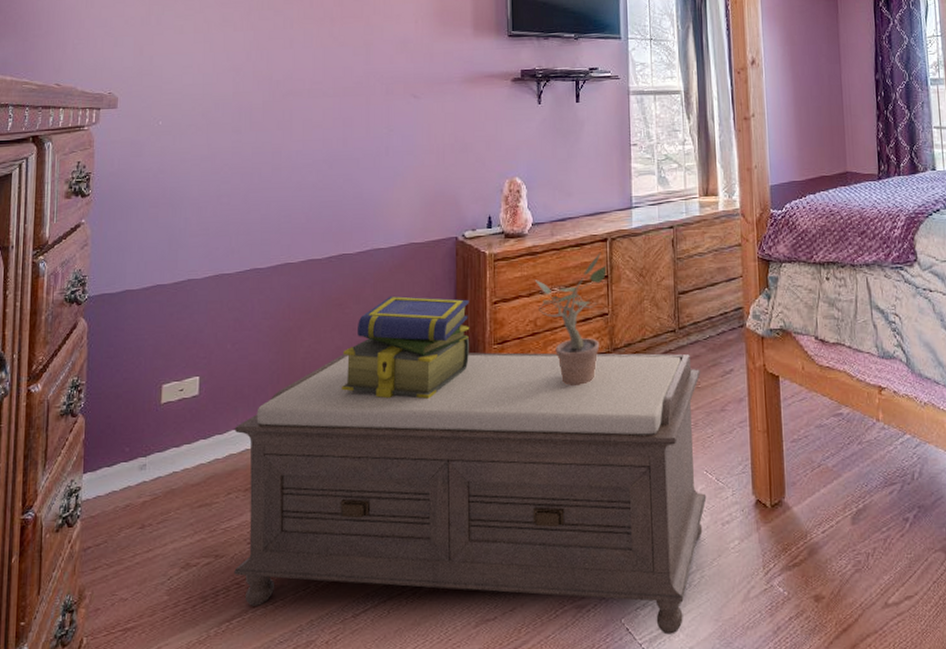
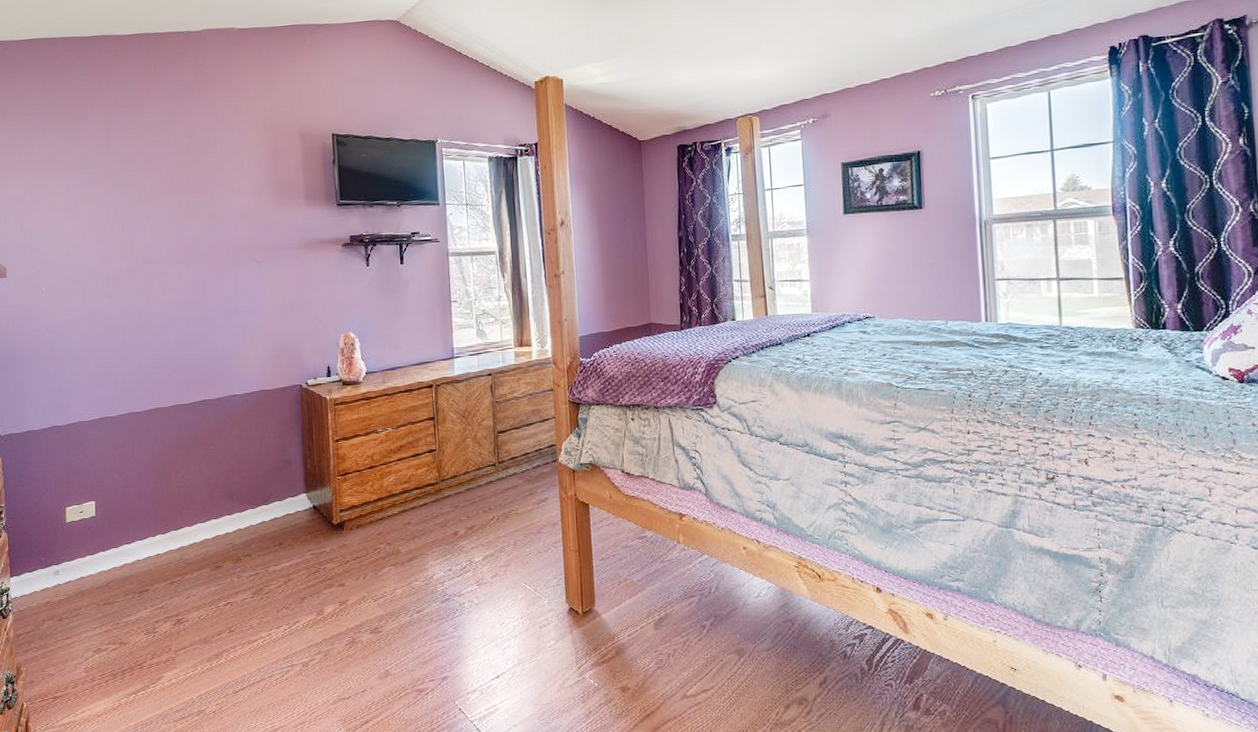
bench: present [234,352,707,635] -> none [126,482,526,715]
stack of books: present [341,295,470,399] -> none [211,435,317,521]
potted plant: present [534,252,607,386] -> none [370,396,433,511]

